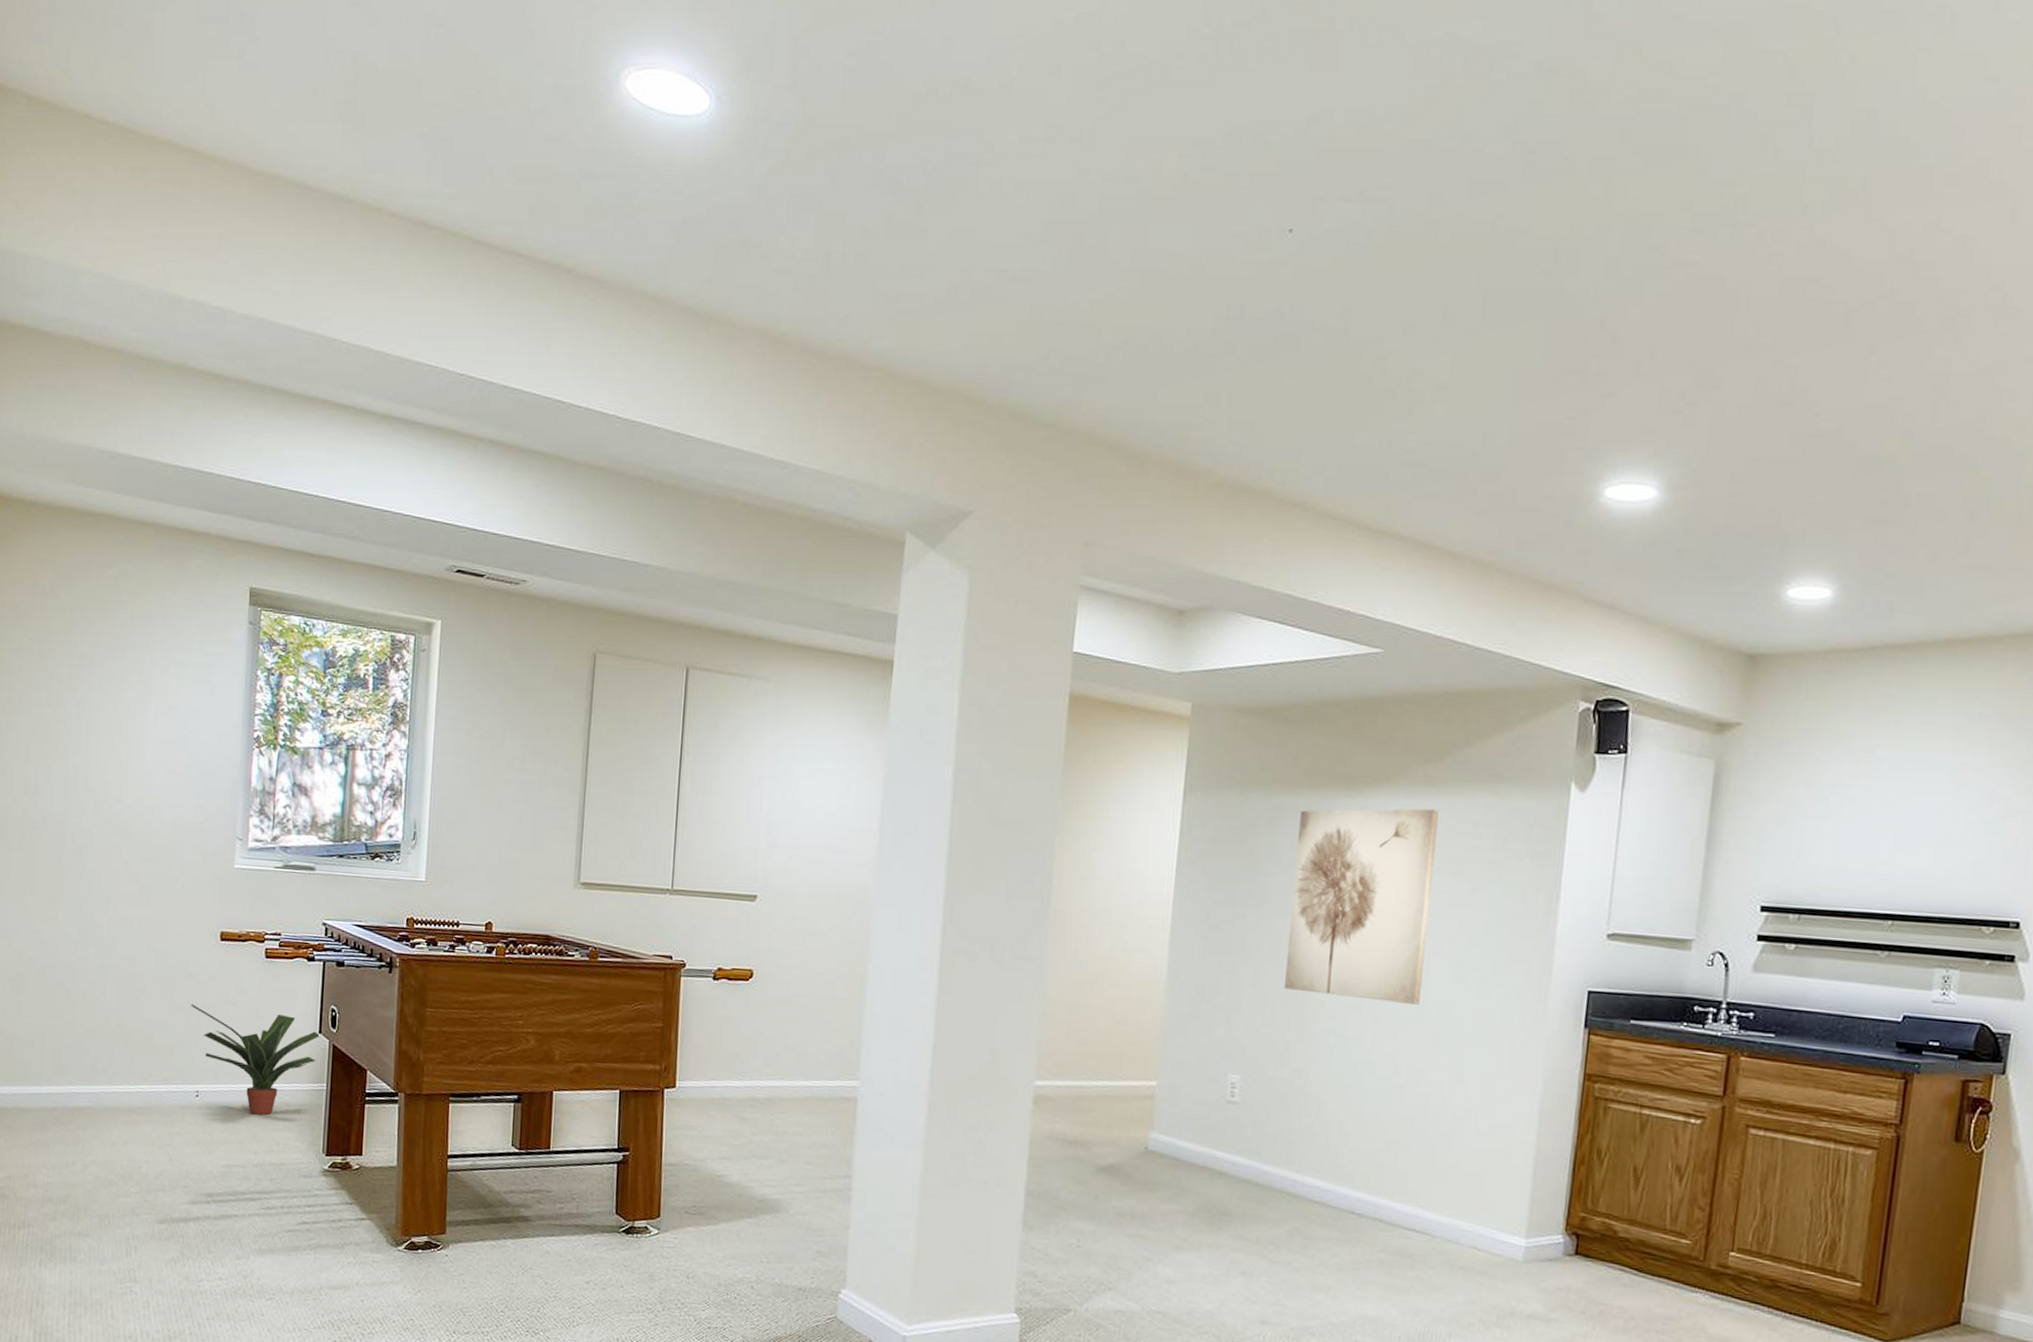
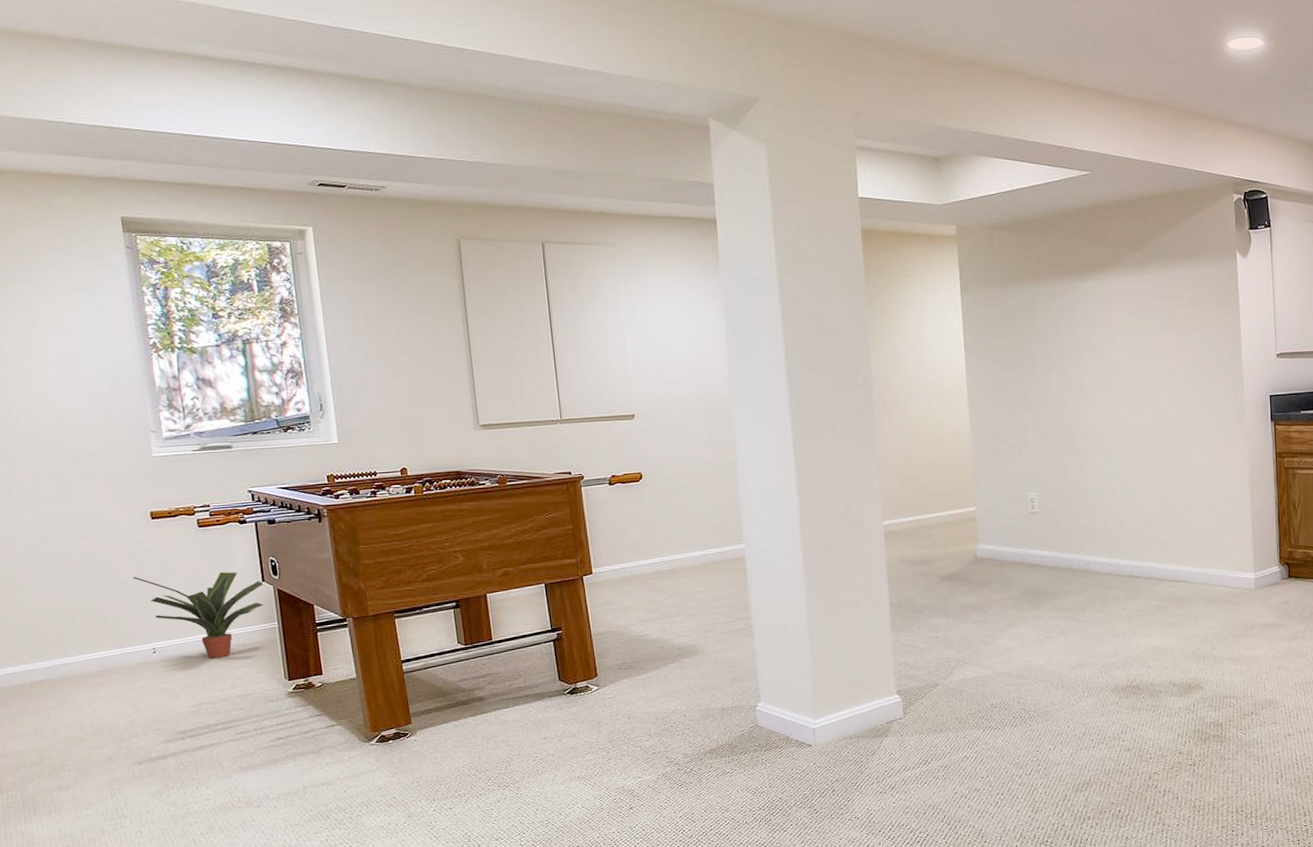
wall art: present [1283,808,1439,1005] -> none [1049,282,1156,425]

